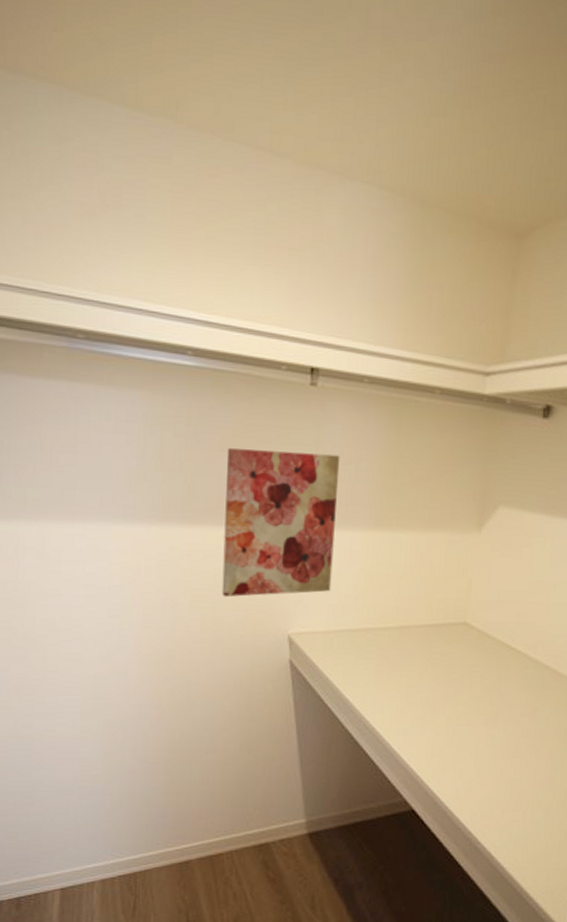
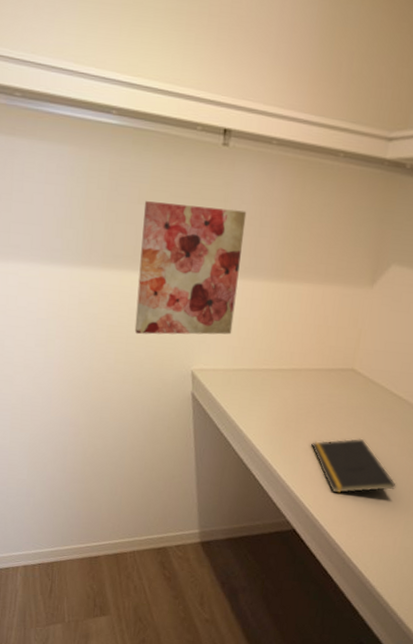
notepad: none [426,699,521,764] -> present [311,438,396,493]

